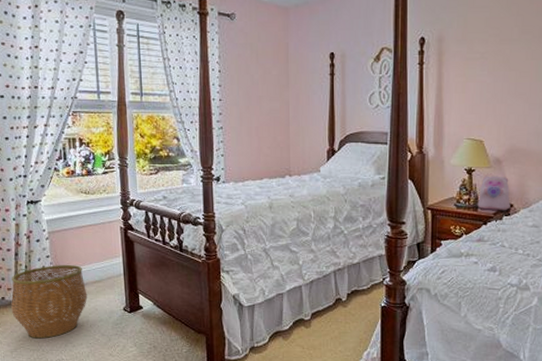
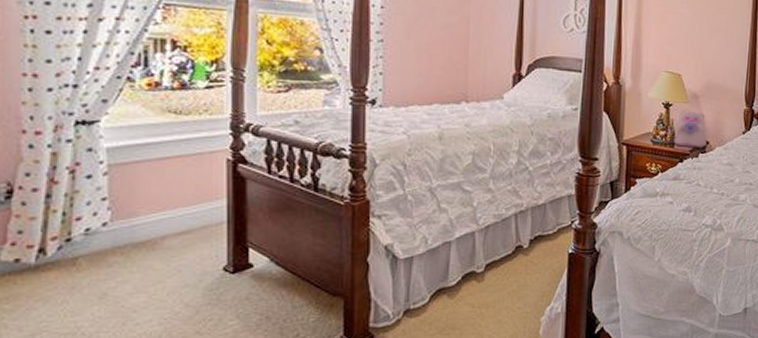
basket: present [11,265,88,339] -> none [31,211,167,317]

